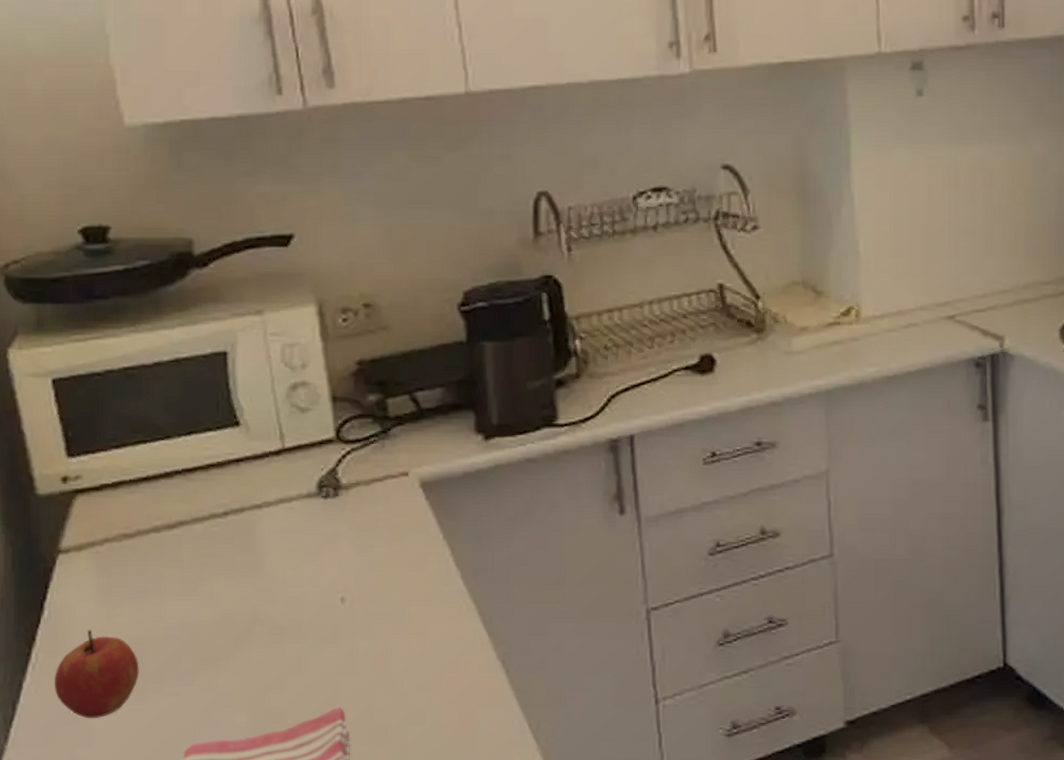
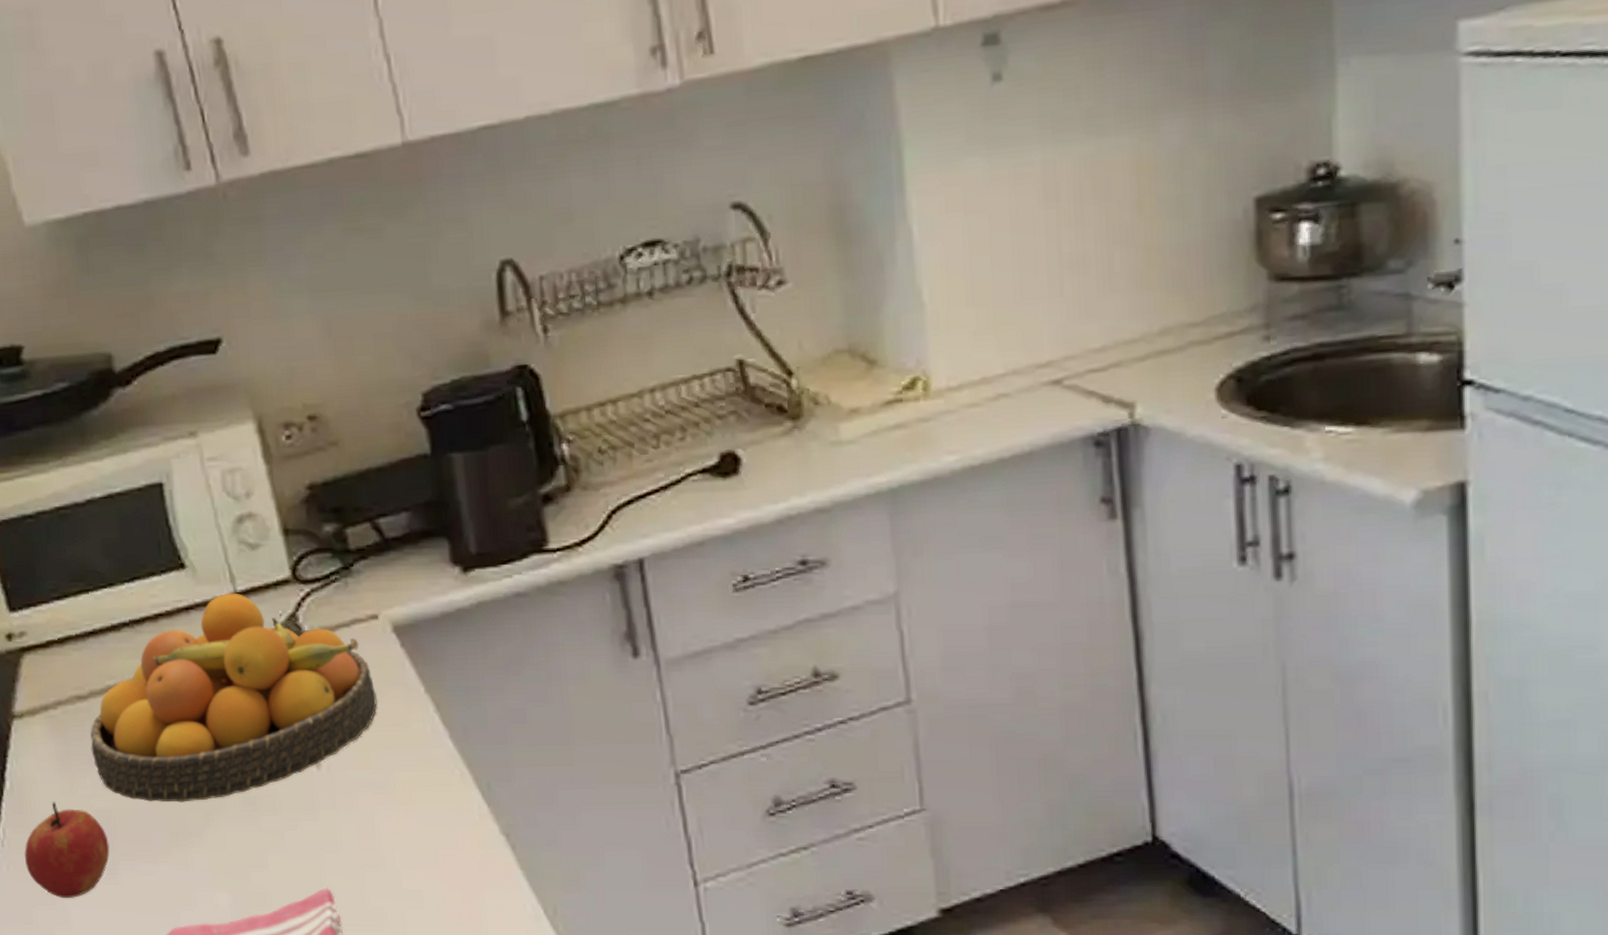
fruit bowl: none [132,449,401,631] -> present [90,593,377,803]

